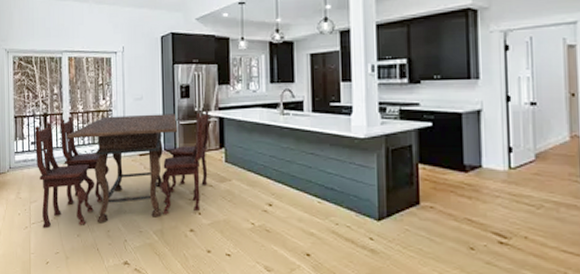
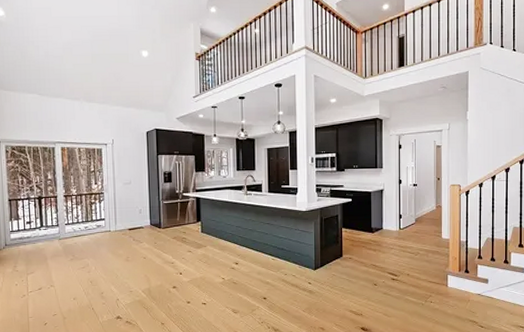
dining table: present [35,110,210,229] -> none [30,192,189,295]

